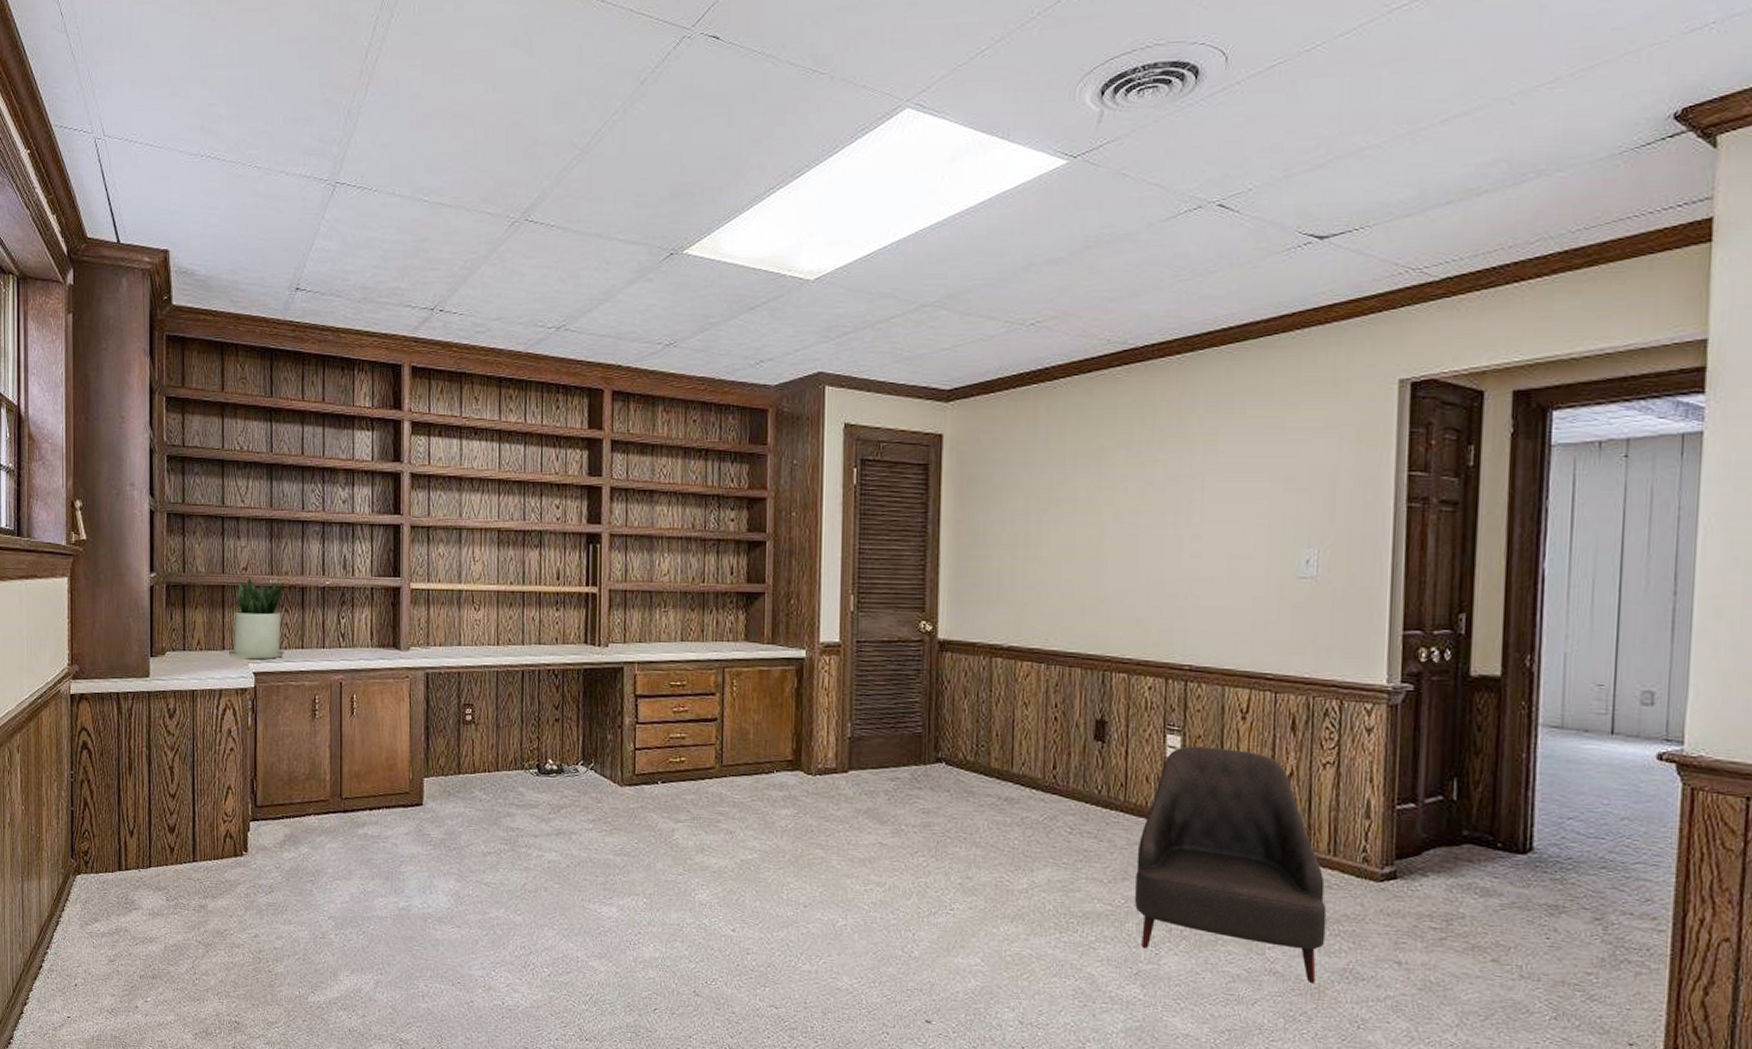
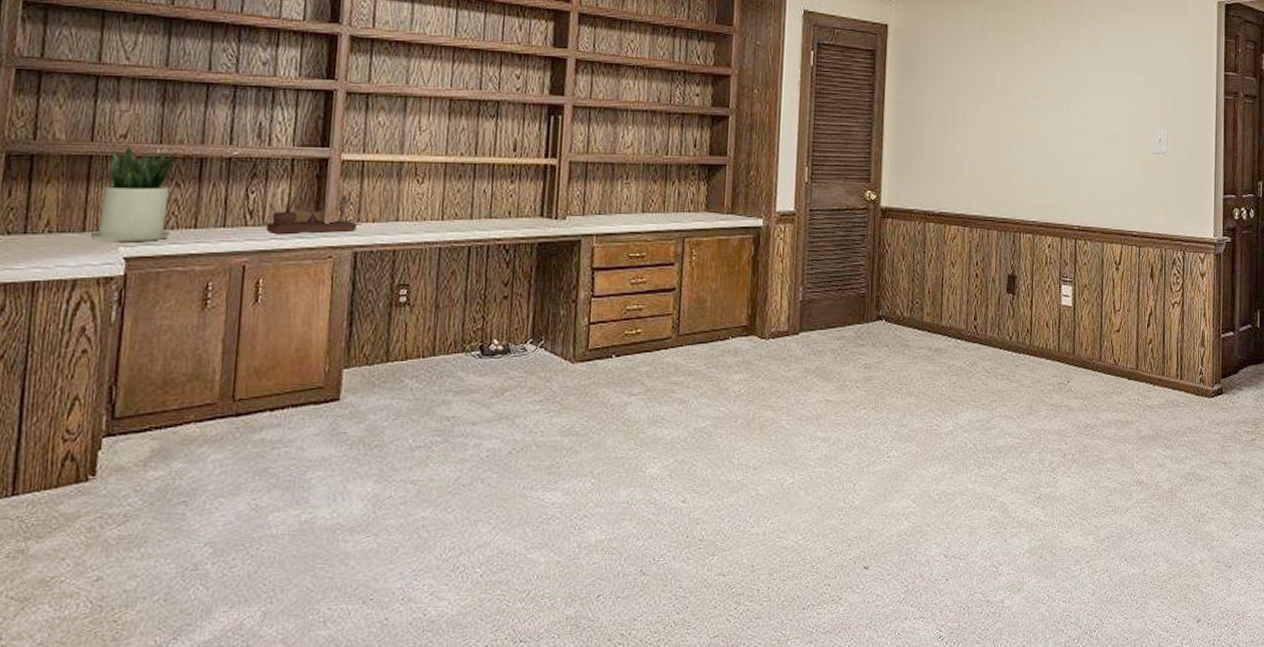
desk organizer: none [356,621,427,656] -> present [266,195,357,235]
leather: present [1135,746,1327,984] -> none [1038,294,1176,489]

